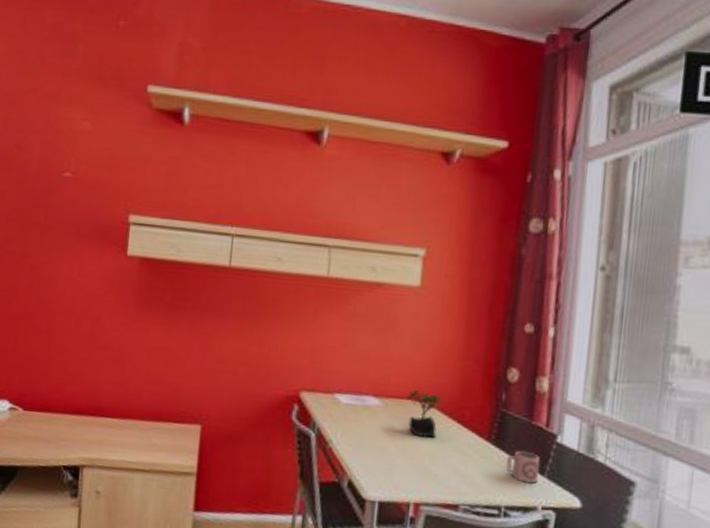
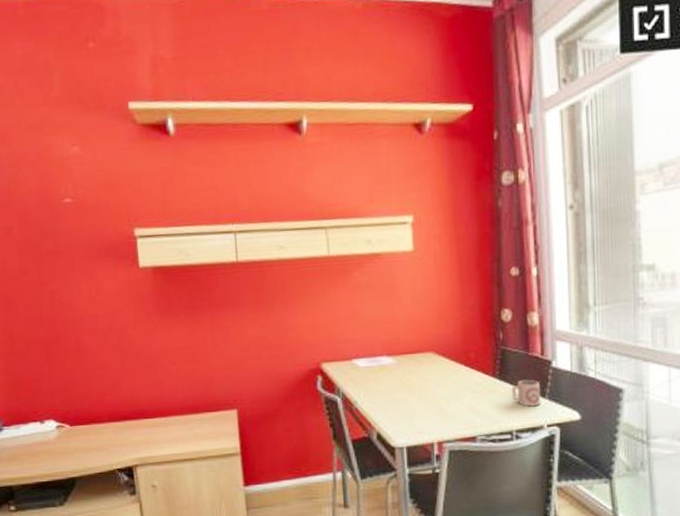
succulent plant: present [406,389,445,438] -> none [416,343,451,384]

